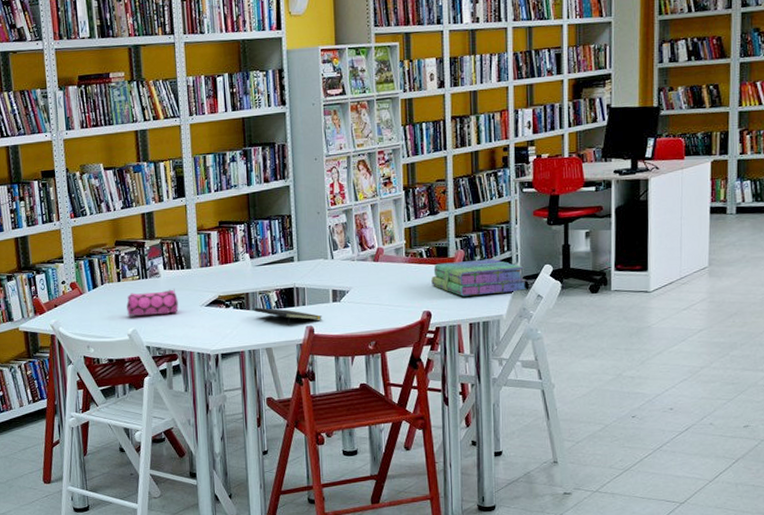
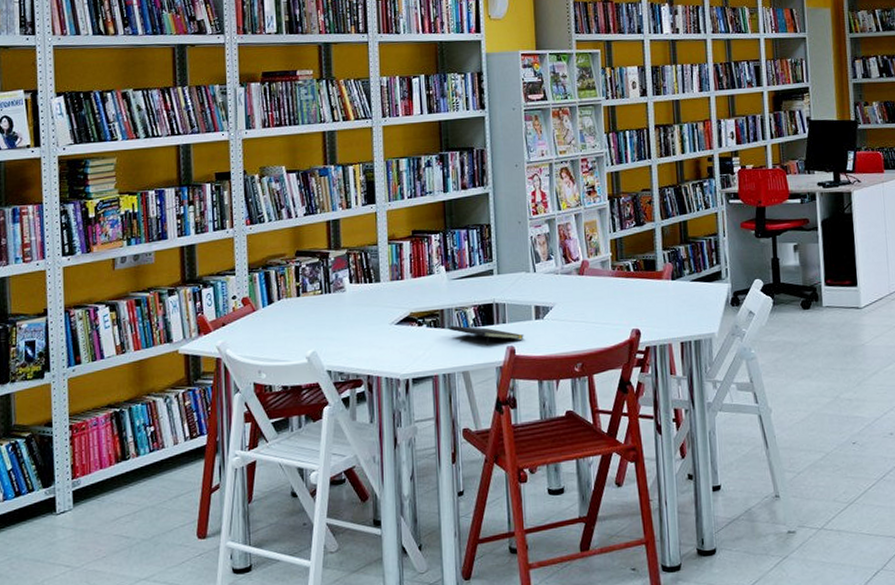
pencil case: present [126,288,179,316] -> none [306,304,365,336]
stack of books: present [431,258,528,297] -> none [639,272,739,313]

